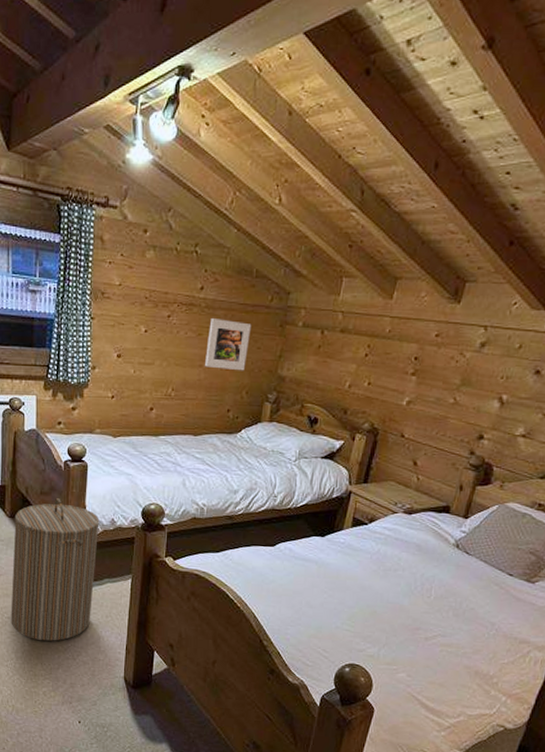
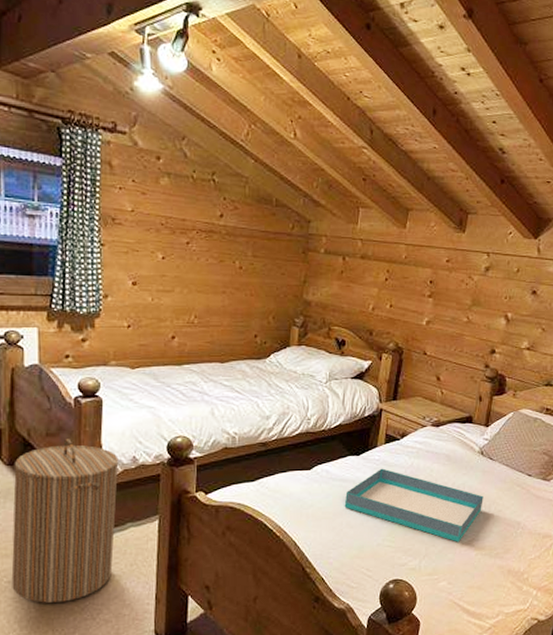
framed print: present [205,318,252,371] -> none [229,245,274,297]
tray: none [305,551,455,636] -> present [344,468,483,542]

